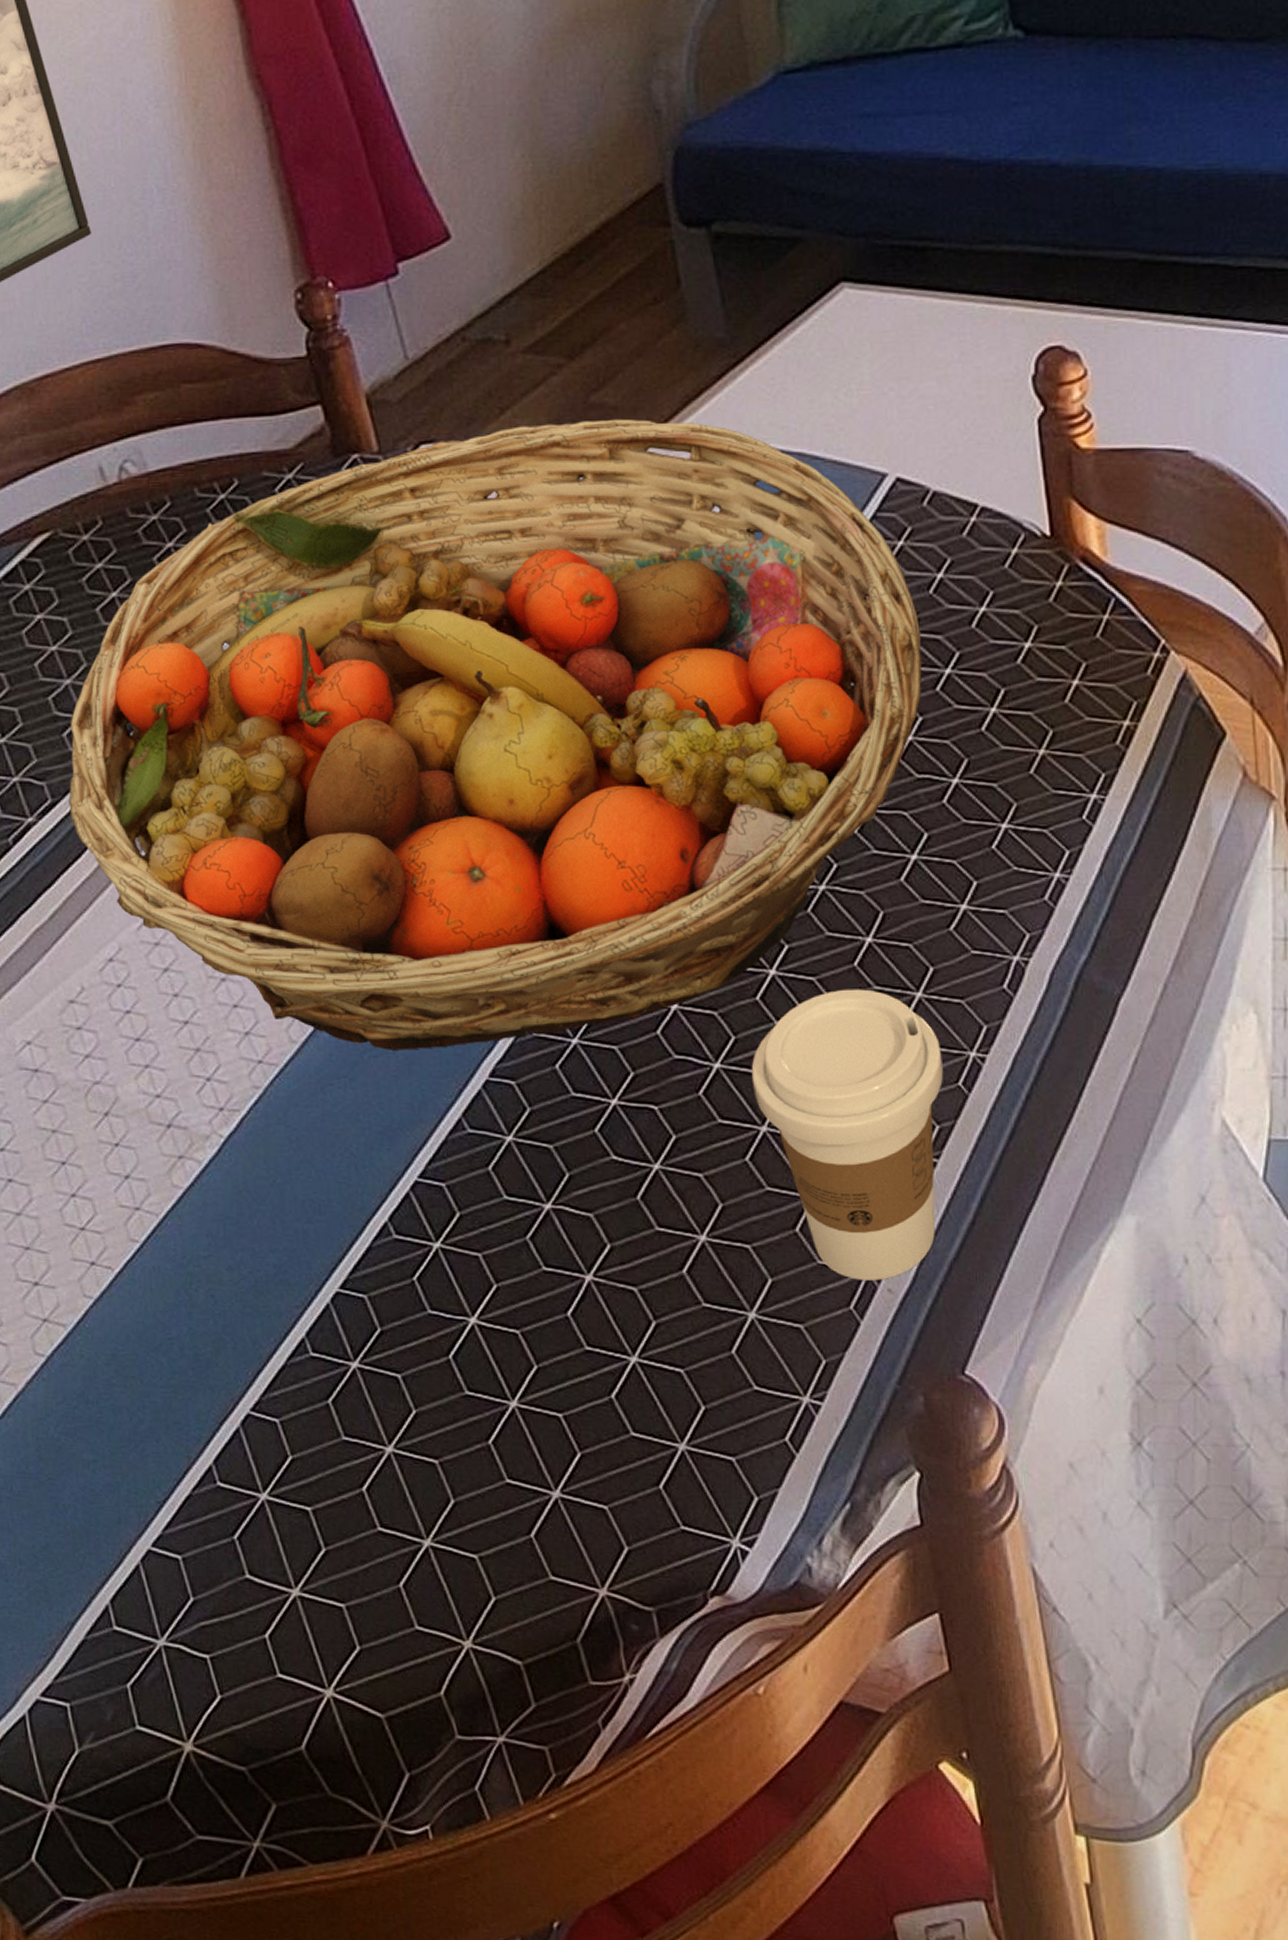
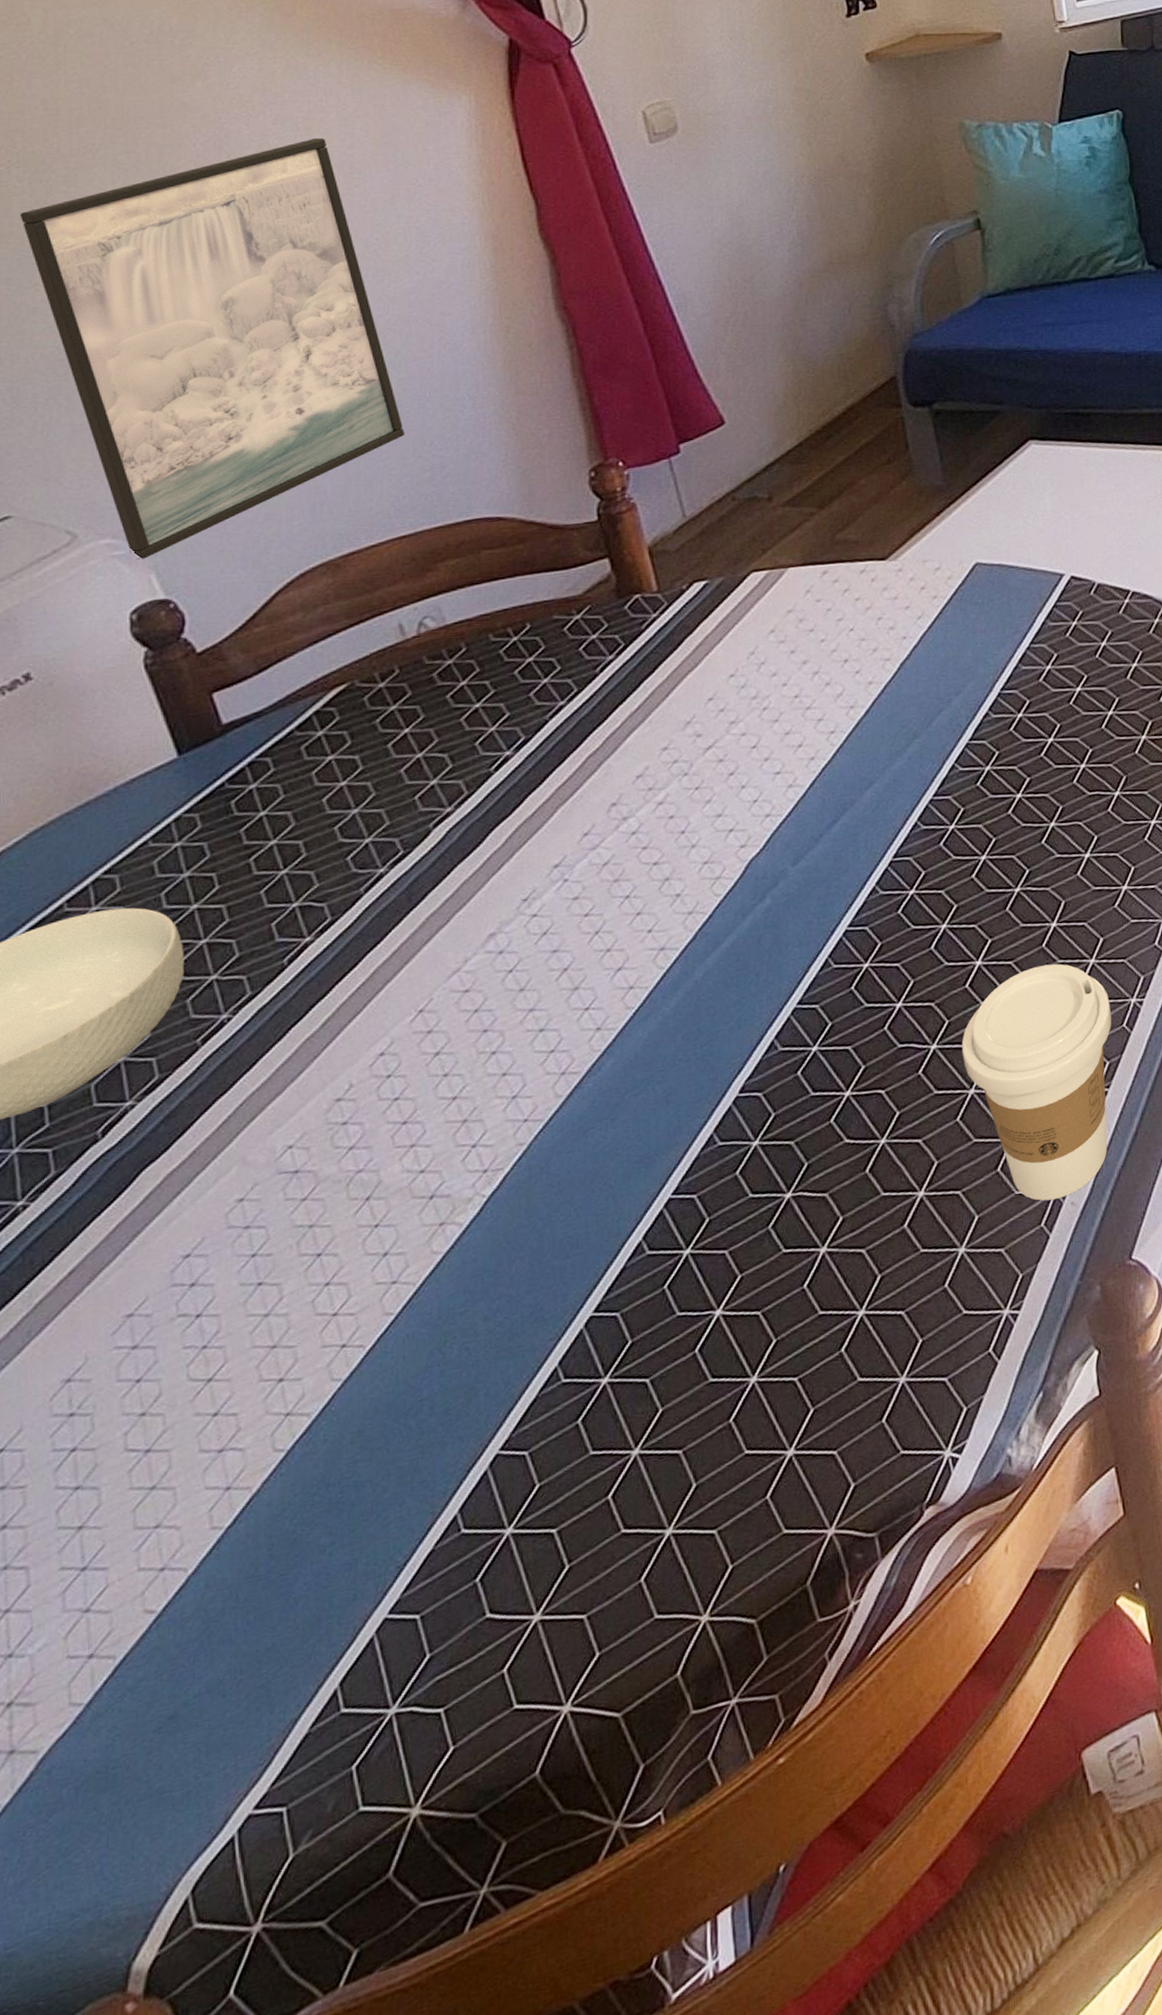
fruit basket: present [68,418,922,1050] -> none [349,548,1092,1088]

